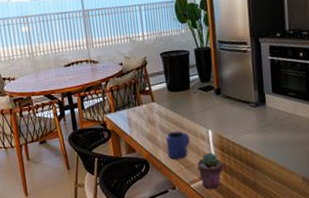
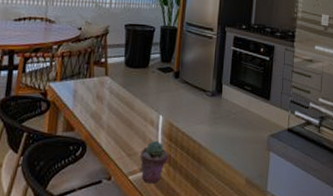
mug: present [165,131,190,159] -> none [109,112,138,145]

